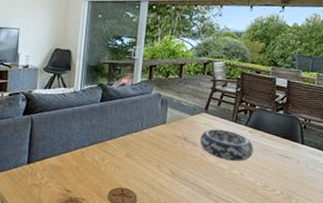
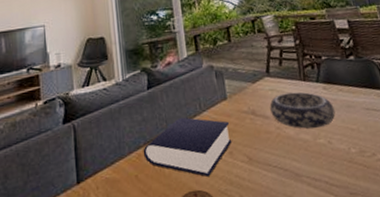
book: none [86,130,164,180] -> present [143,117,232,178]

